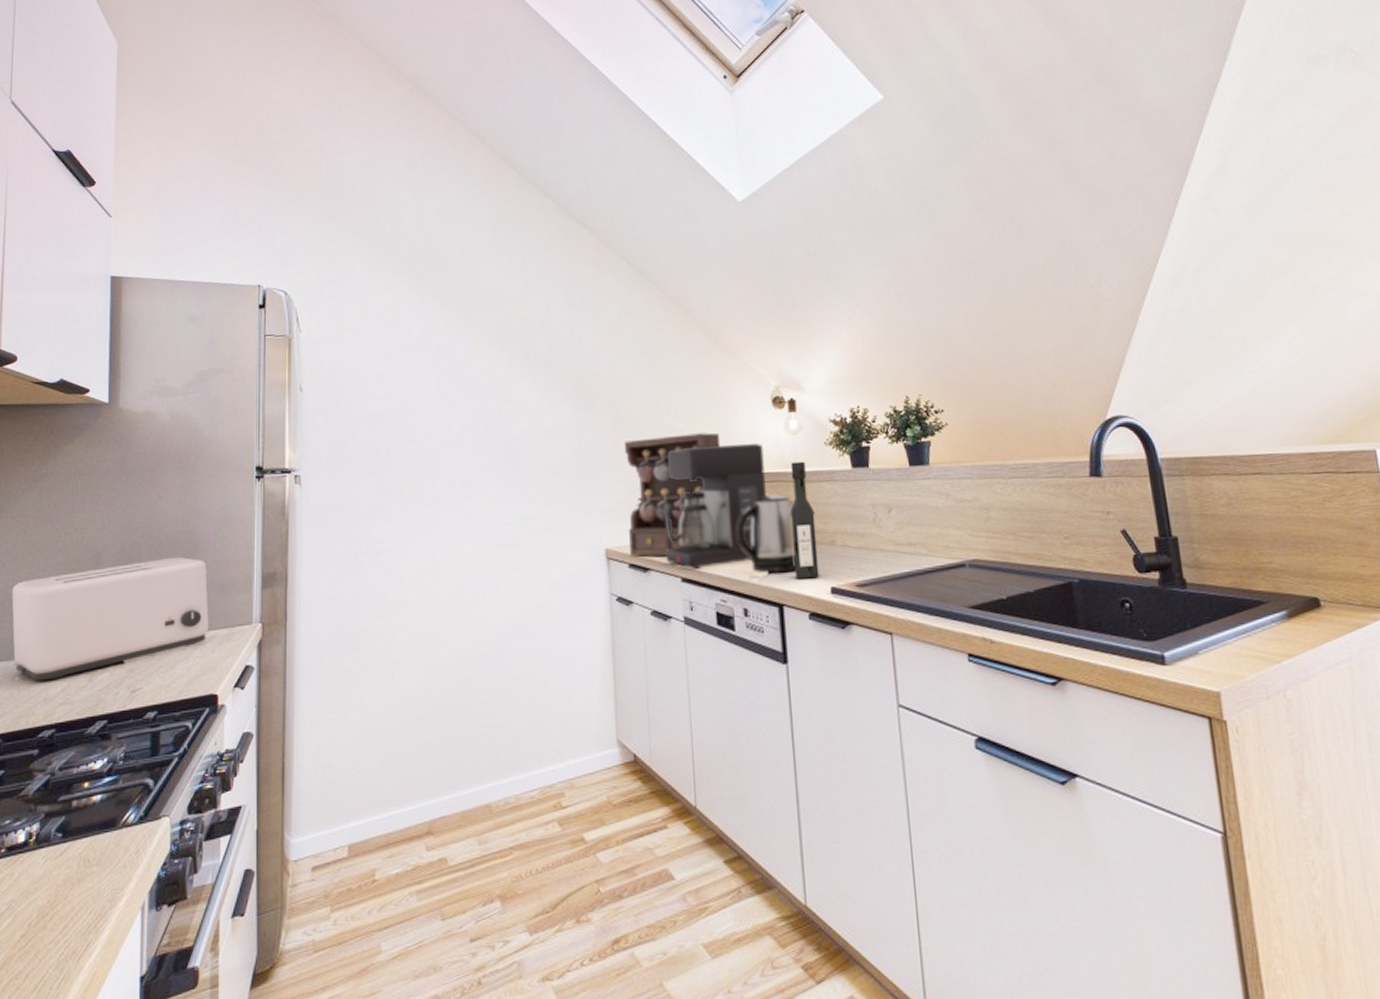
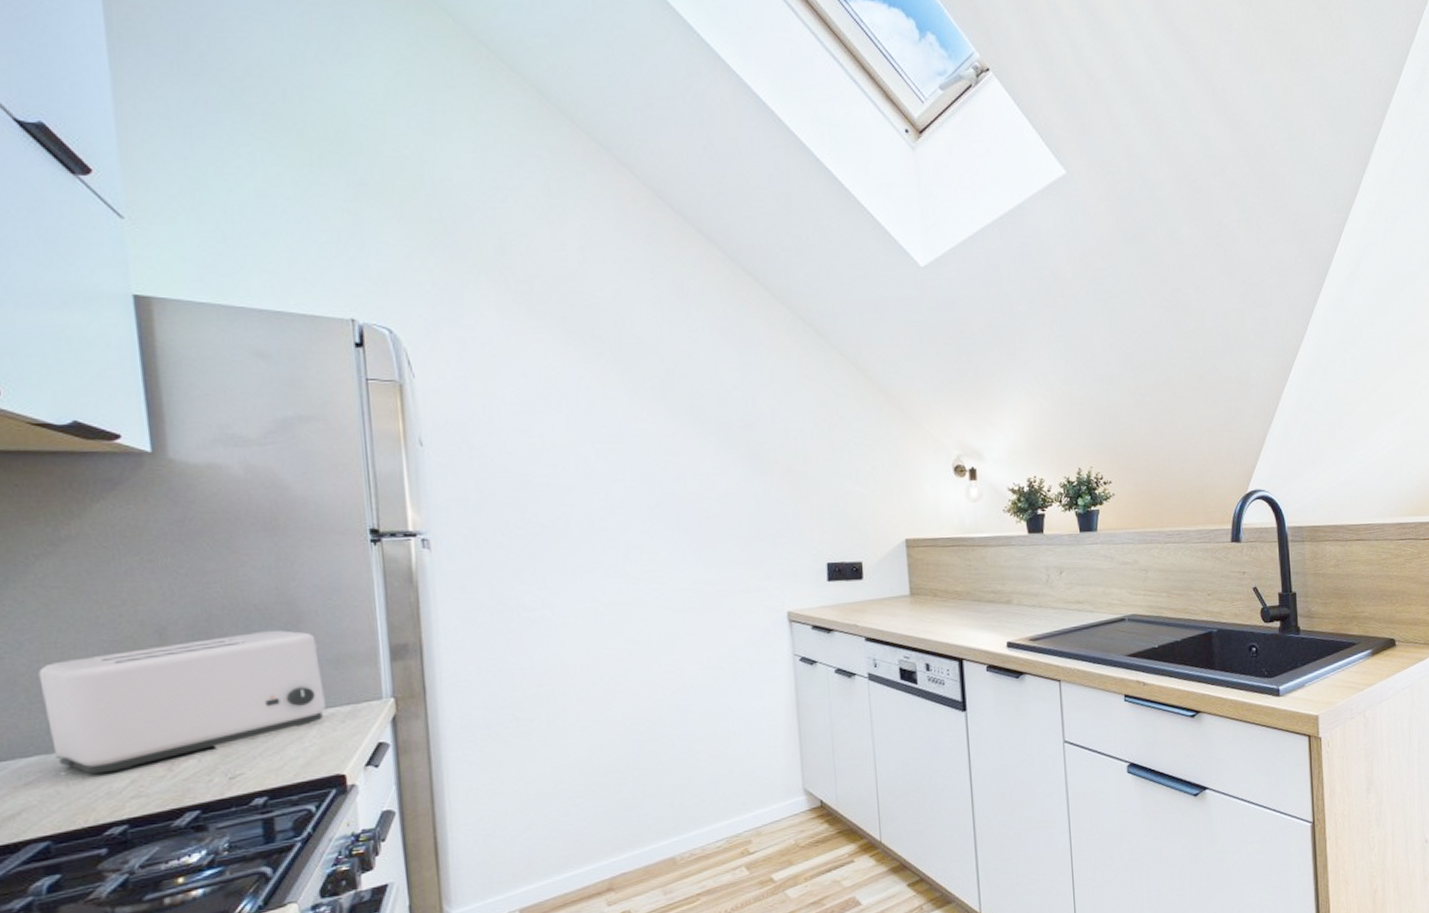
spice rack: present [624,432,721,557] -> none [804,499,903,619]
coffee maker: present [665,443,766,570] -> none [848,510,948,630]
kettle: present [736,495,796,574] -> none [918,558,975,631]
bottle: present [788,461,819,579] -> none [968,527,997,636]

